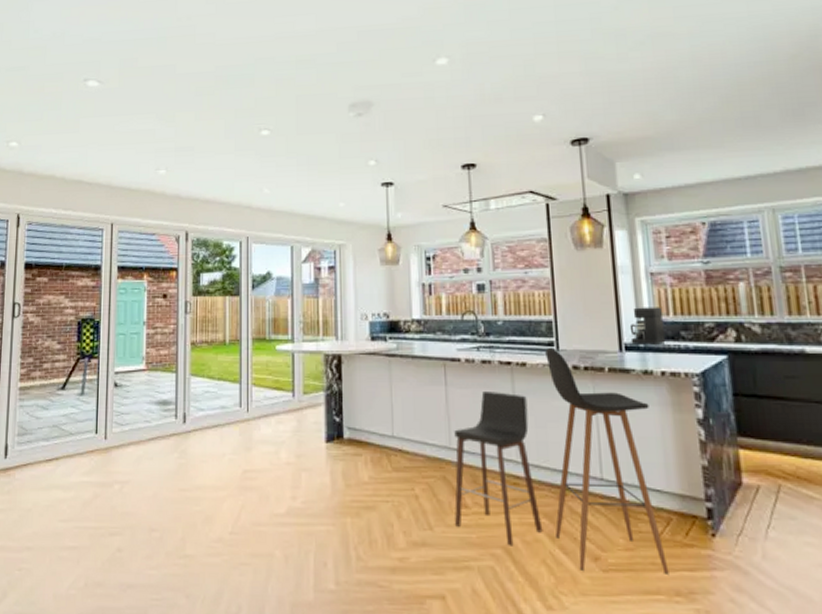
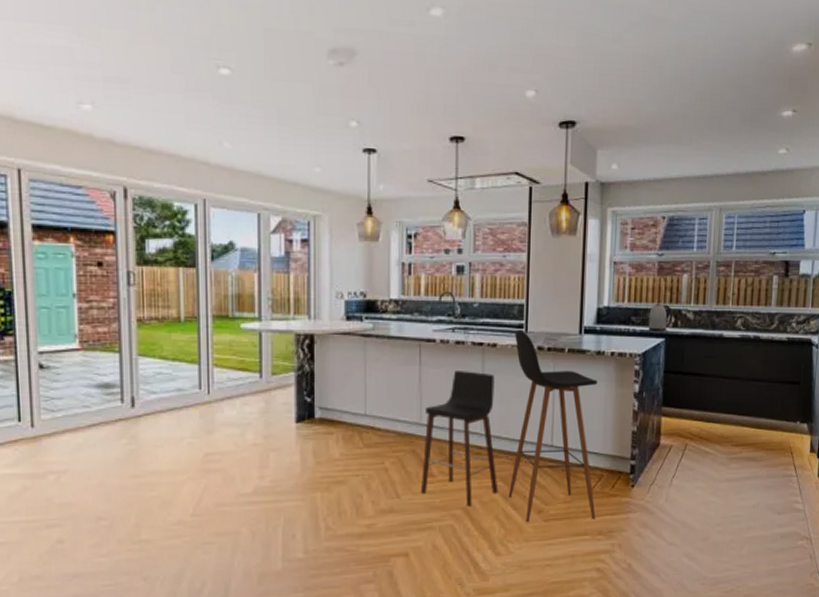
coffee maker: present [629,307,666,345] -> none [590,293,619,328]
kettle: none [701,315,734,348] -> present [648,303,673,331]

